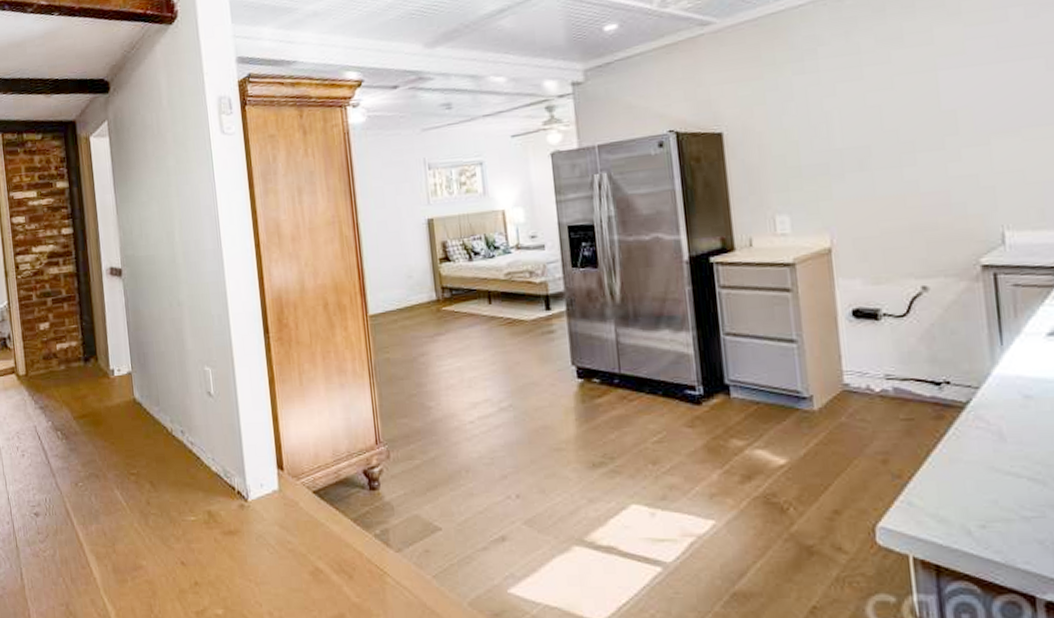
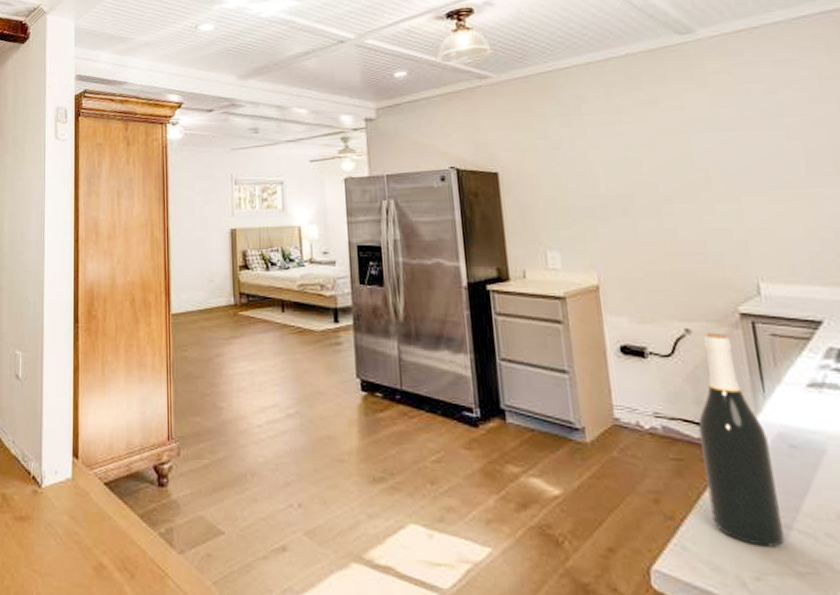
wine bottle: none [931,287,1014,496] -> present [698,332,786,547]

